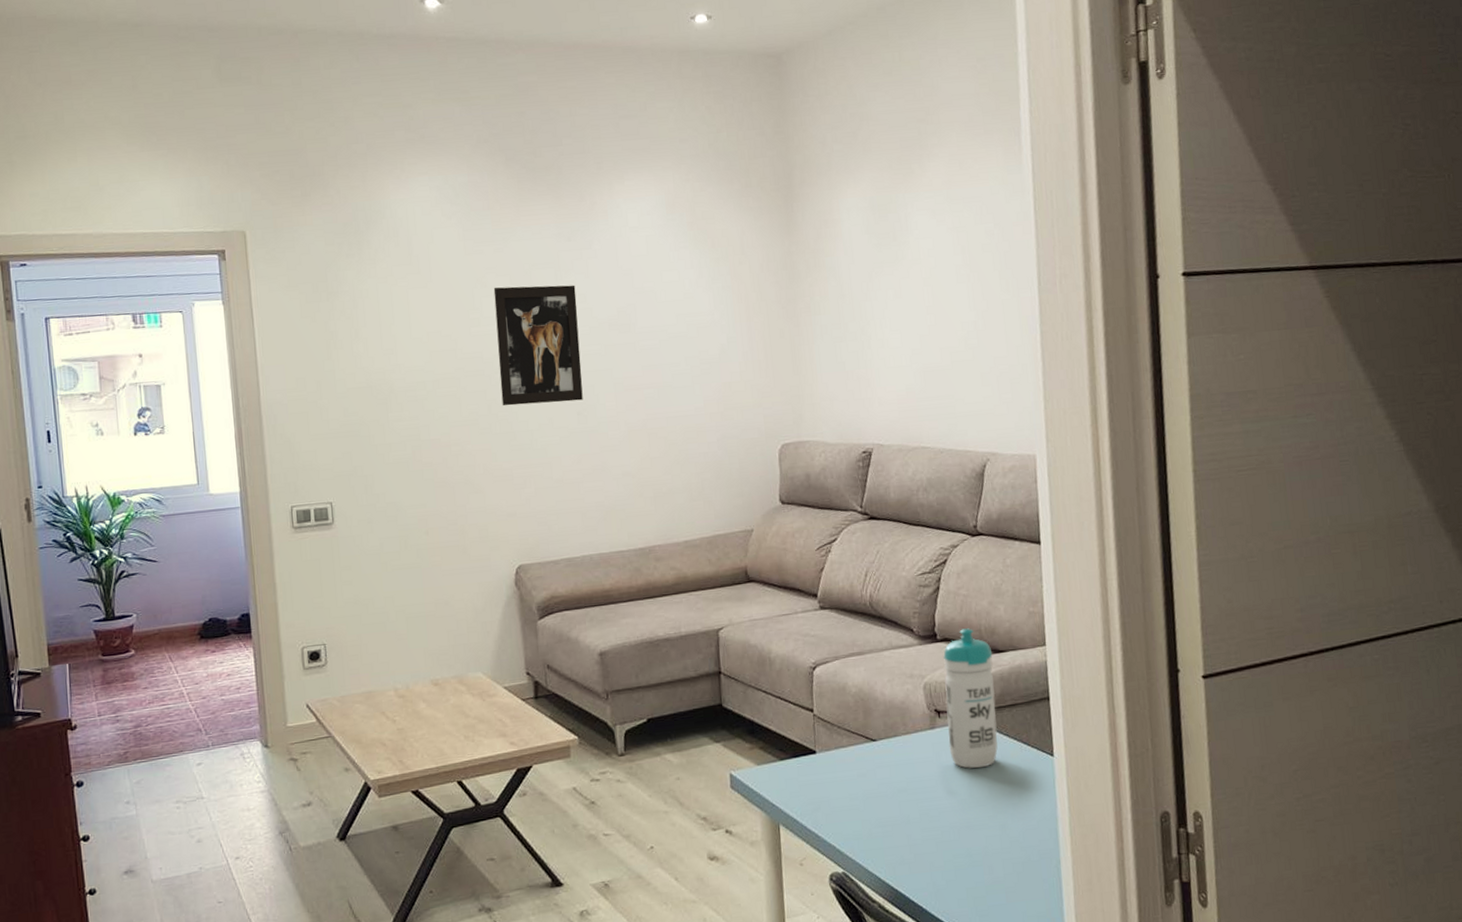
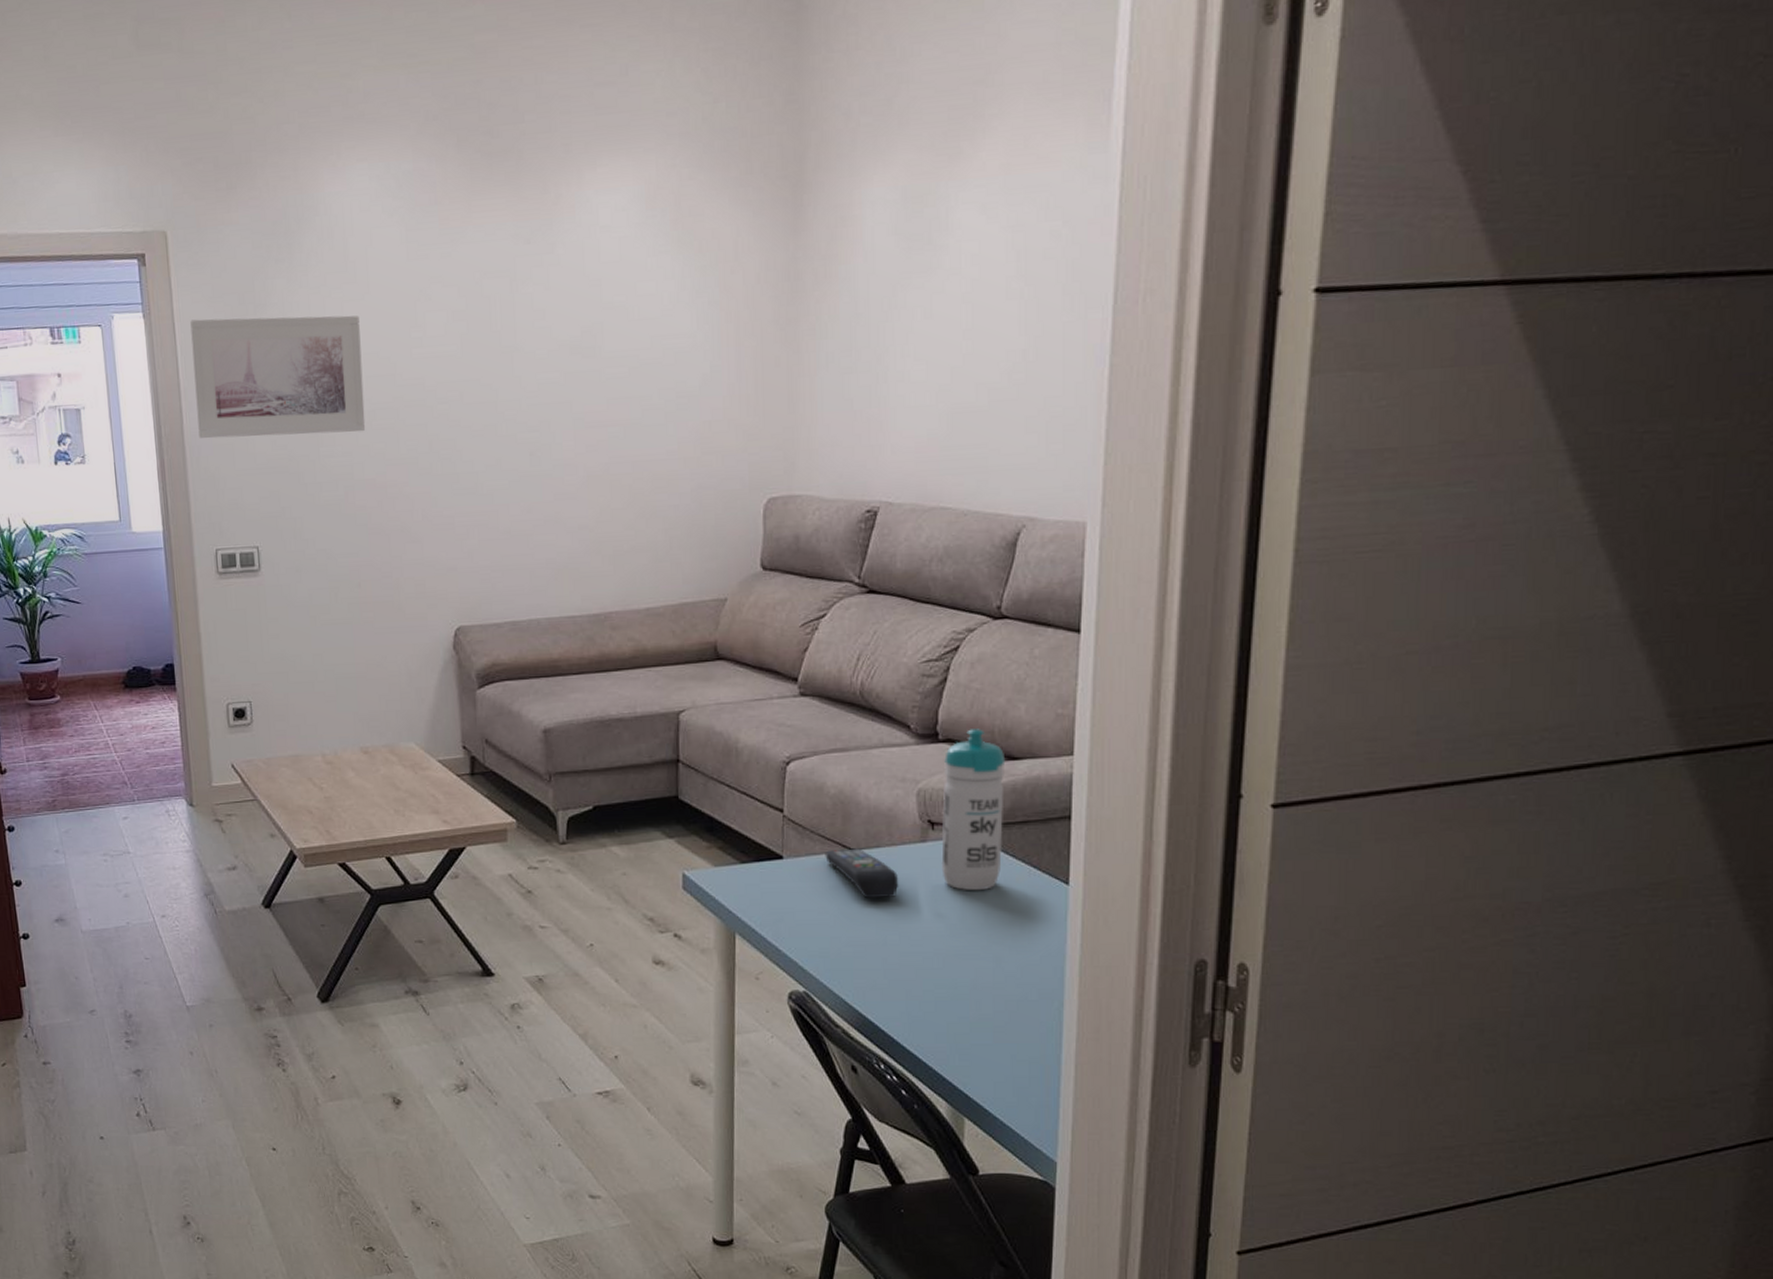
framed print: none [267,300,431,408] -> present [190,315,366,439]
wall art: present [493,285,583,406] -> none [439,298,537,443]
remote control: none [851,739,915,783] -> present [825,849,898,899]

